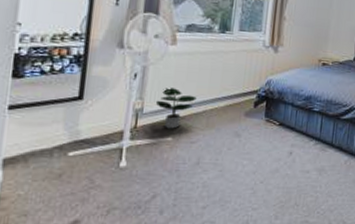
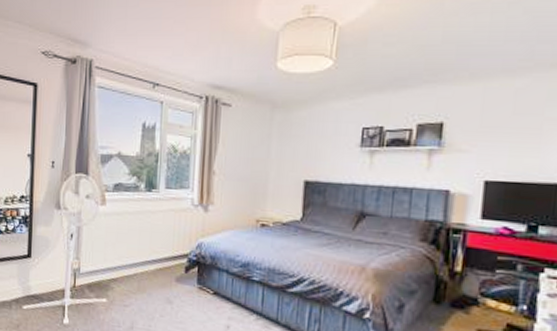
potted plant: present [155,88,197,129] -> none [90,248,127,291]

